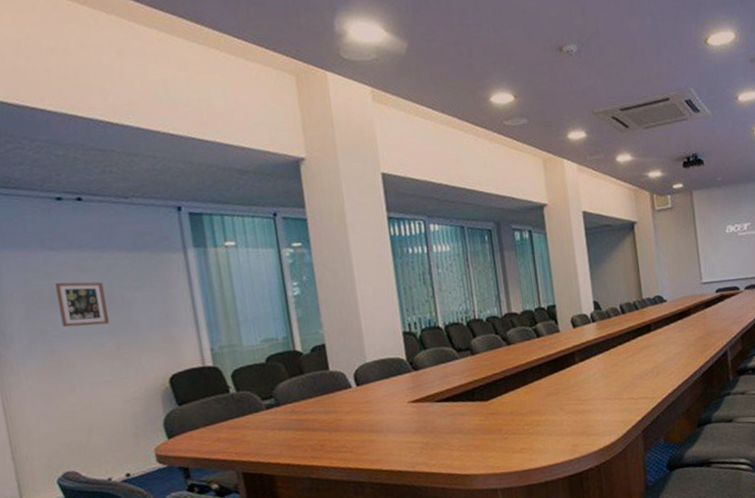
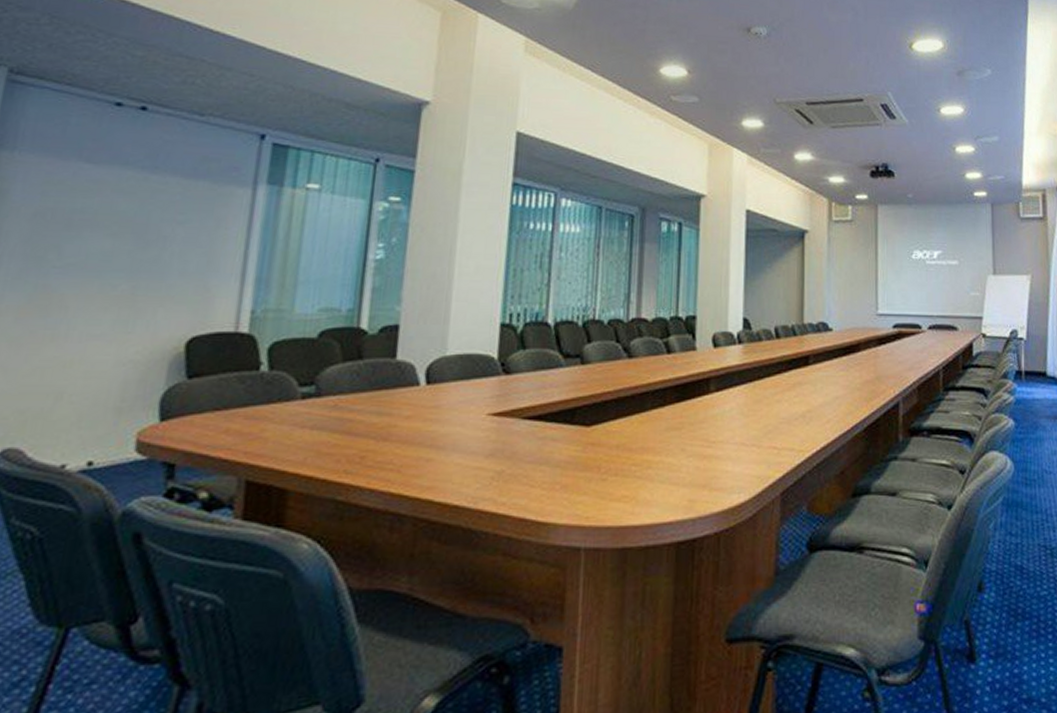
picture frame: present [55,281,110,327] -> none [70,201,140,261]

